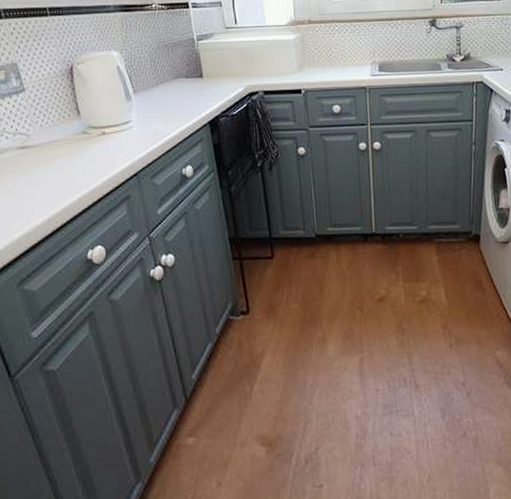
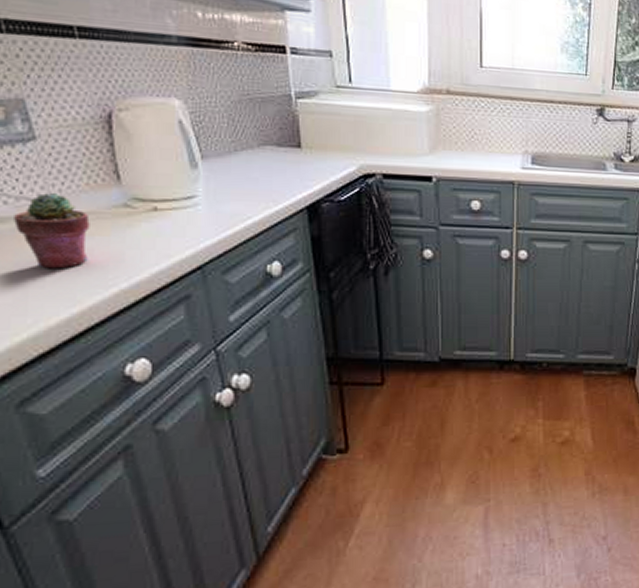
potted succulent: none [13,127,61,183] -> present [14,192,90,269]

